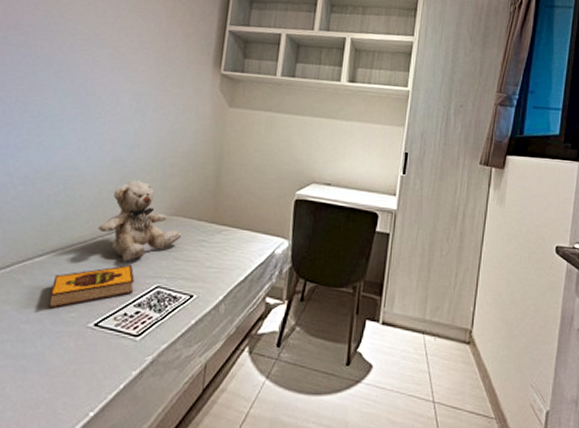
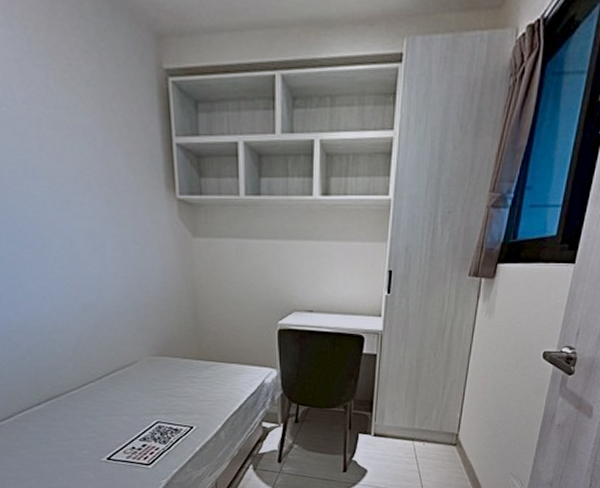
hardback book: present [48,264,135,308] -> none [57,404,136,449]
teddy bear: present [98,179,182,262] -> none [86,324,171,403]

